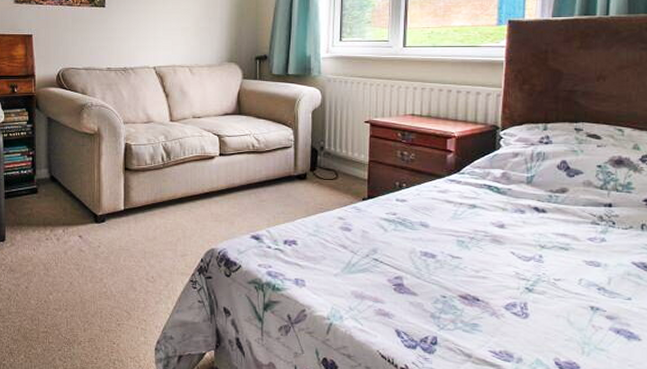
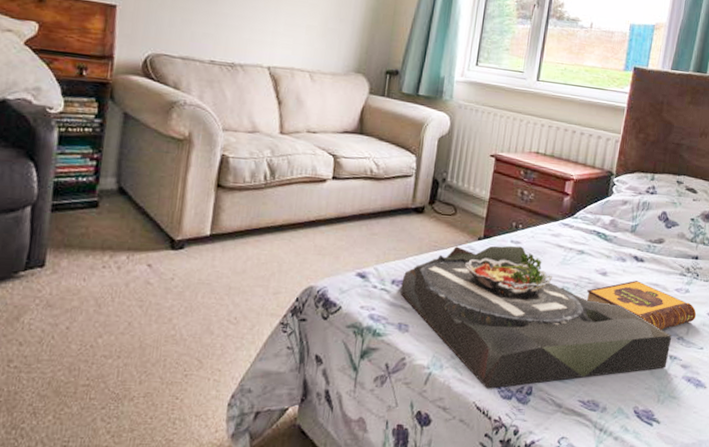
serving tray: none [293,204,591,339] -> present [400,245,672,389]
hardback book: none [484,232,618,281] -> present [586,280,697,331]

